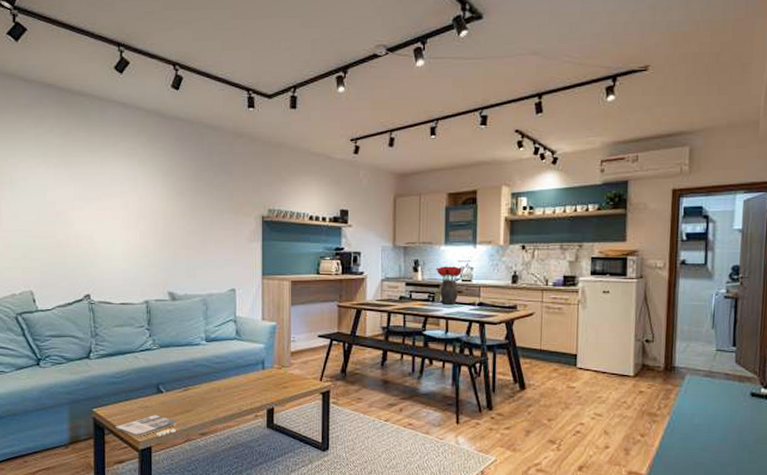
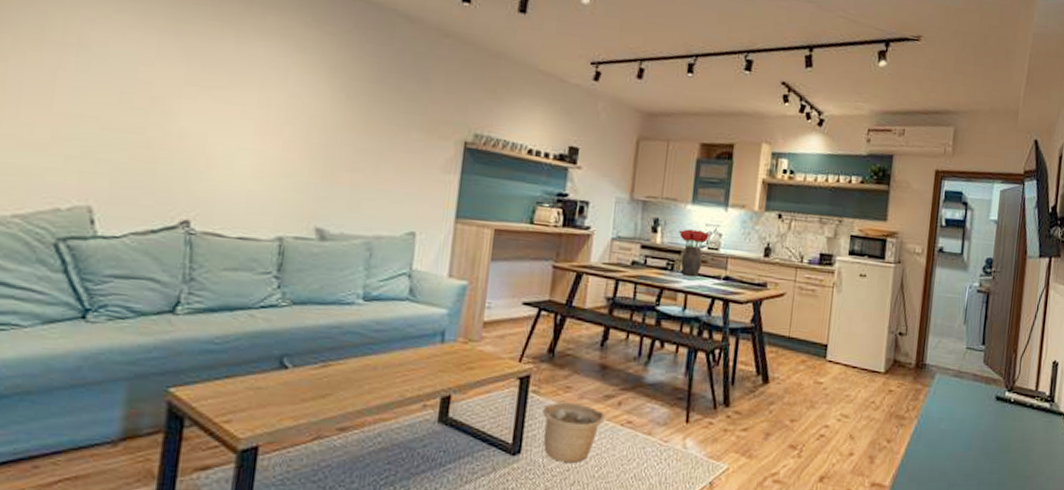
magazine: present [116,415,178,437] -> none [204,400,306,432]
basket: none [342,410,390,456] -> present [542,402,605,463]

